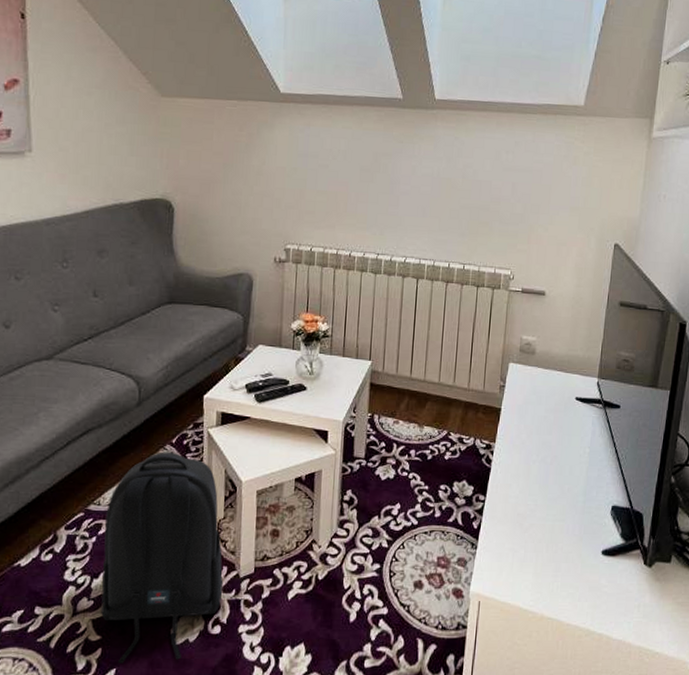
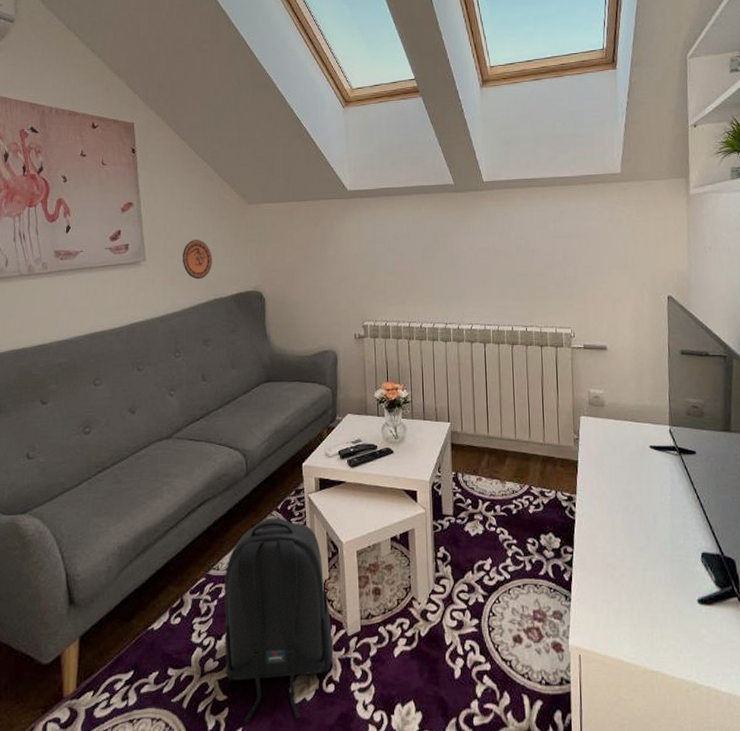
decorative plate: none [77,132,114,180] -> present [183,240,212,280]

